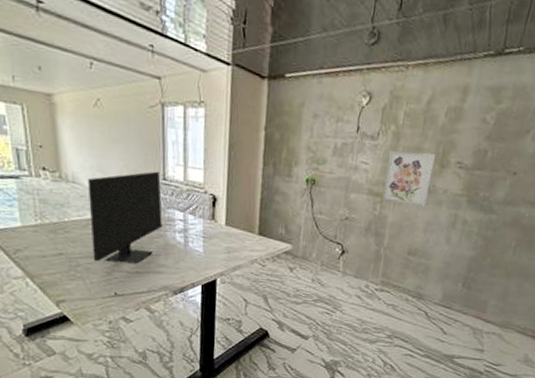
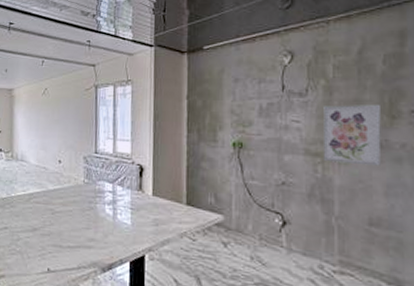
computer monitor: present [88,171,173,264] -> none [31,145,103,238]

